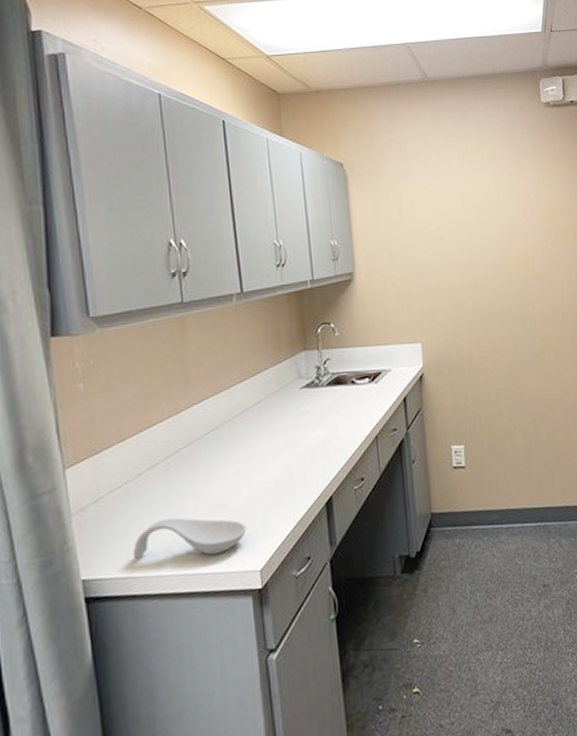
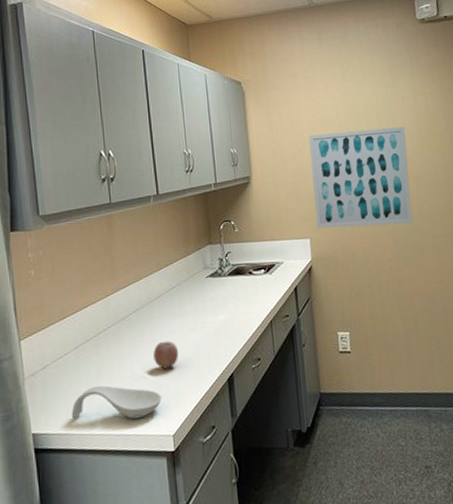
fruit: none [236,462,268,495] -> present [153,341,179,369]
wall art: none [421,219,534,332] -> present [309,126,413,229]

